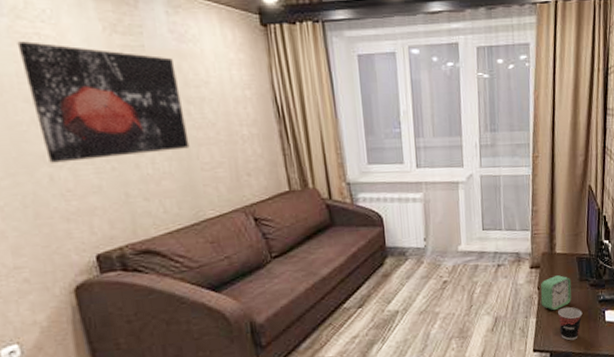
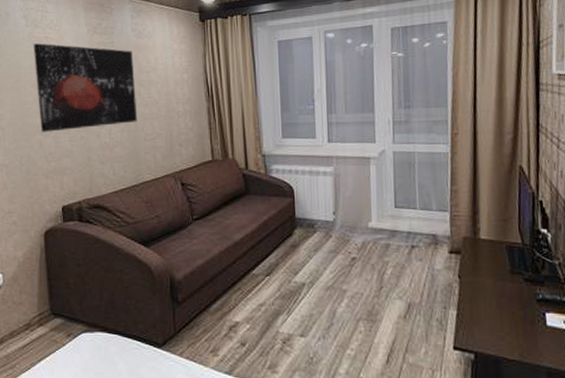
alarm clock: present [540,275,572,311] -> none [461,264,501,305]
cup: present [558,307,583,341] -> none [484,302,516,343]

